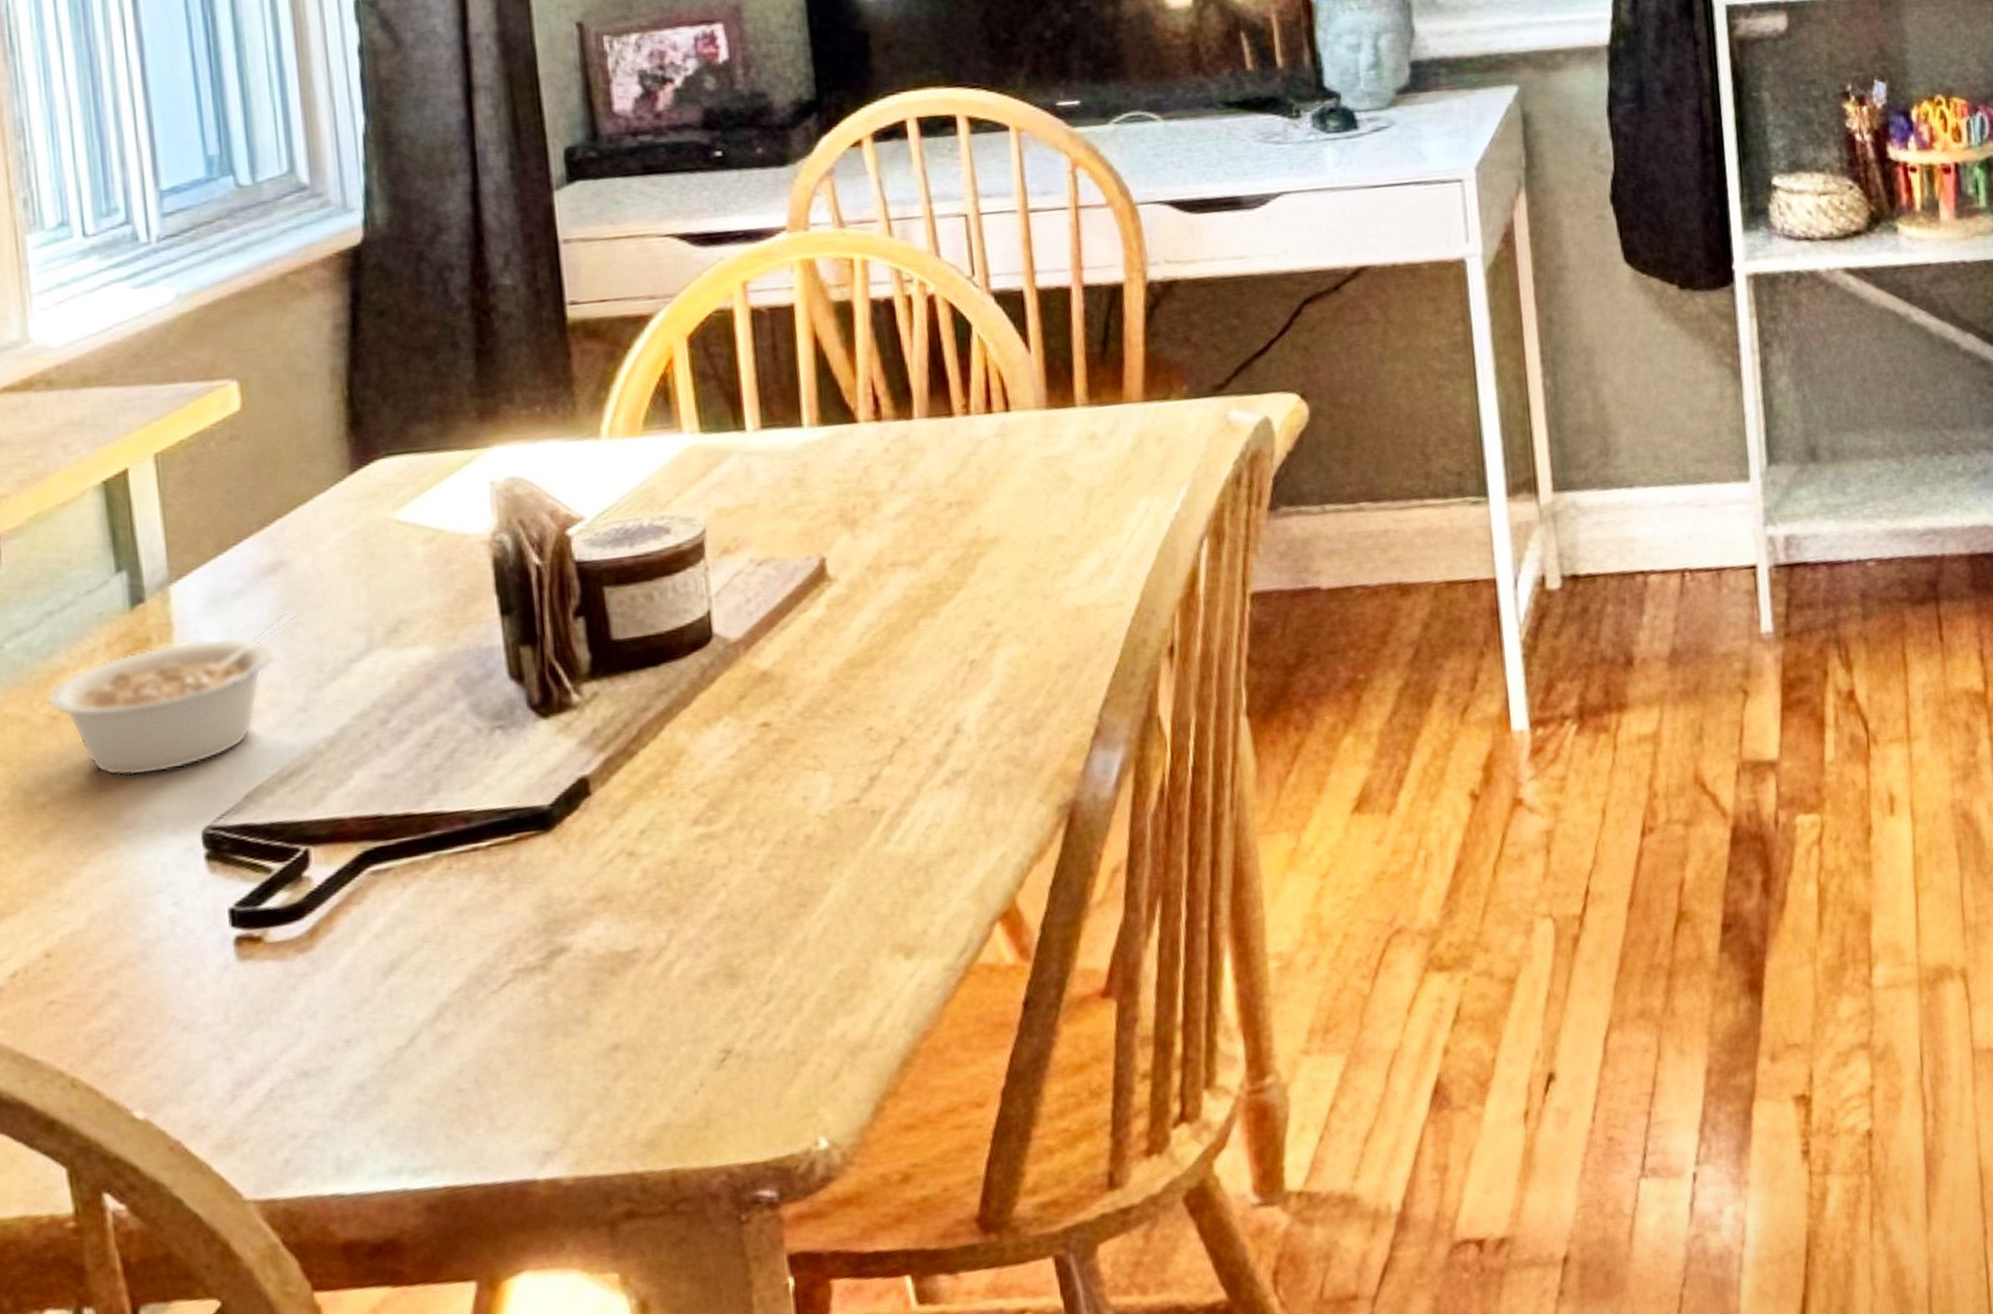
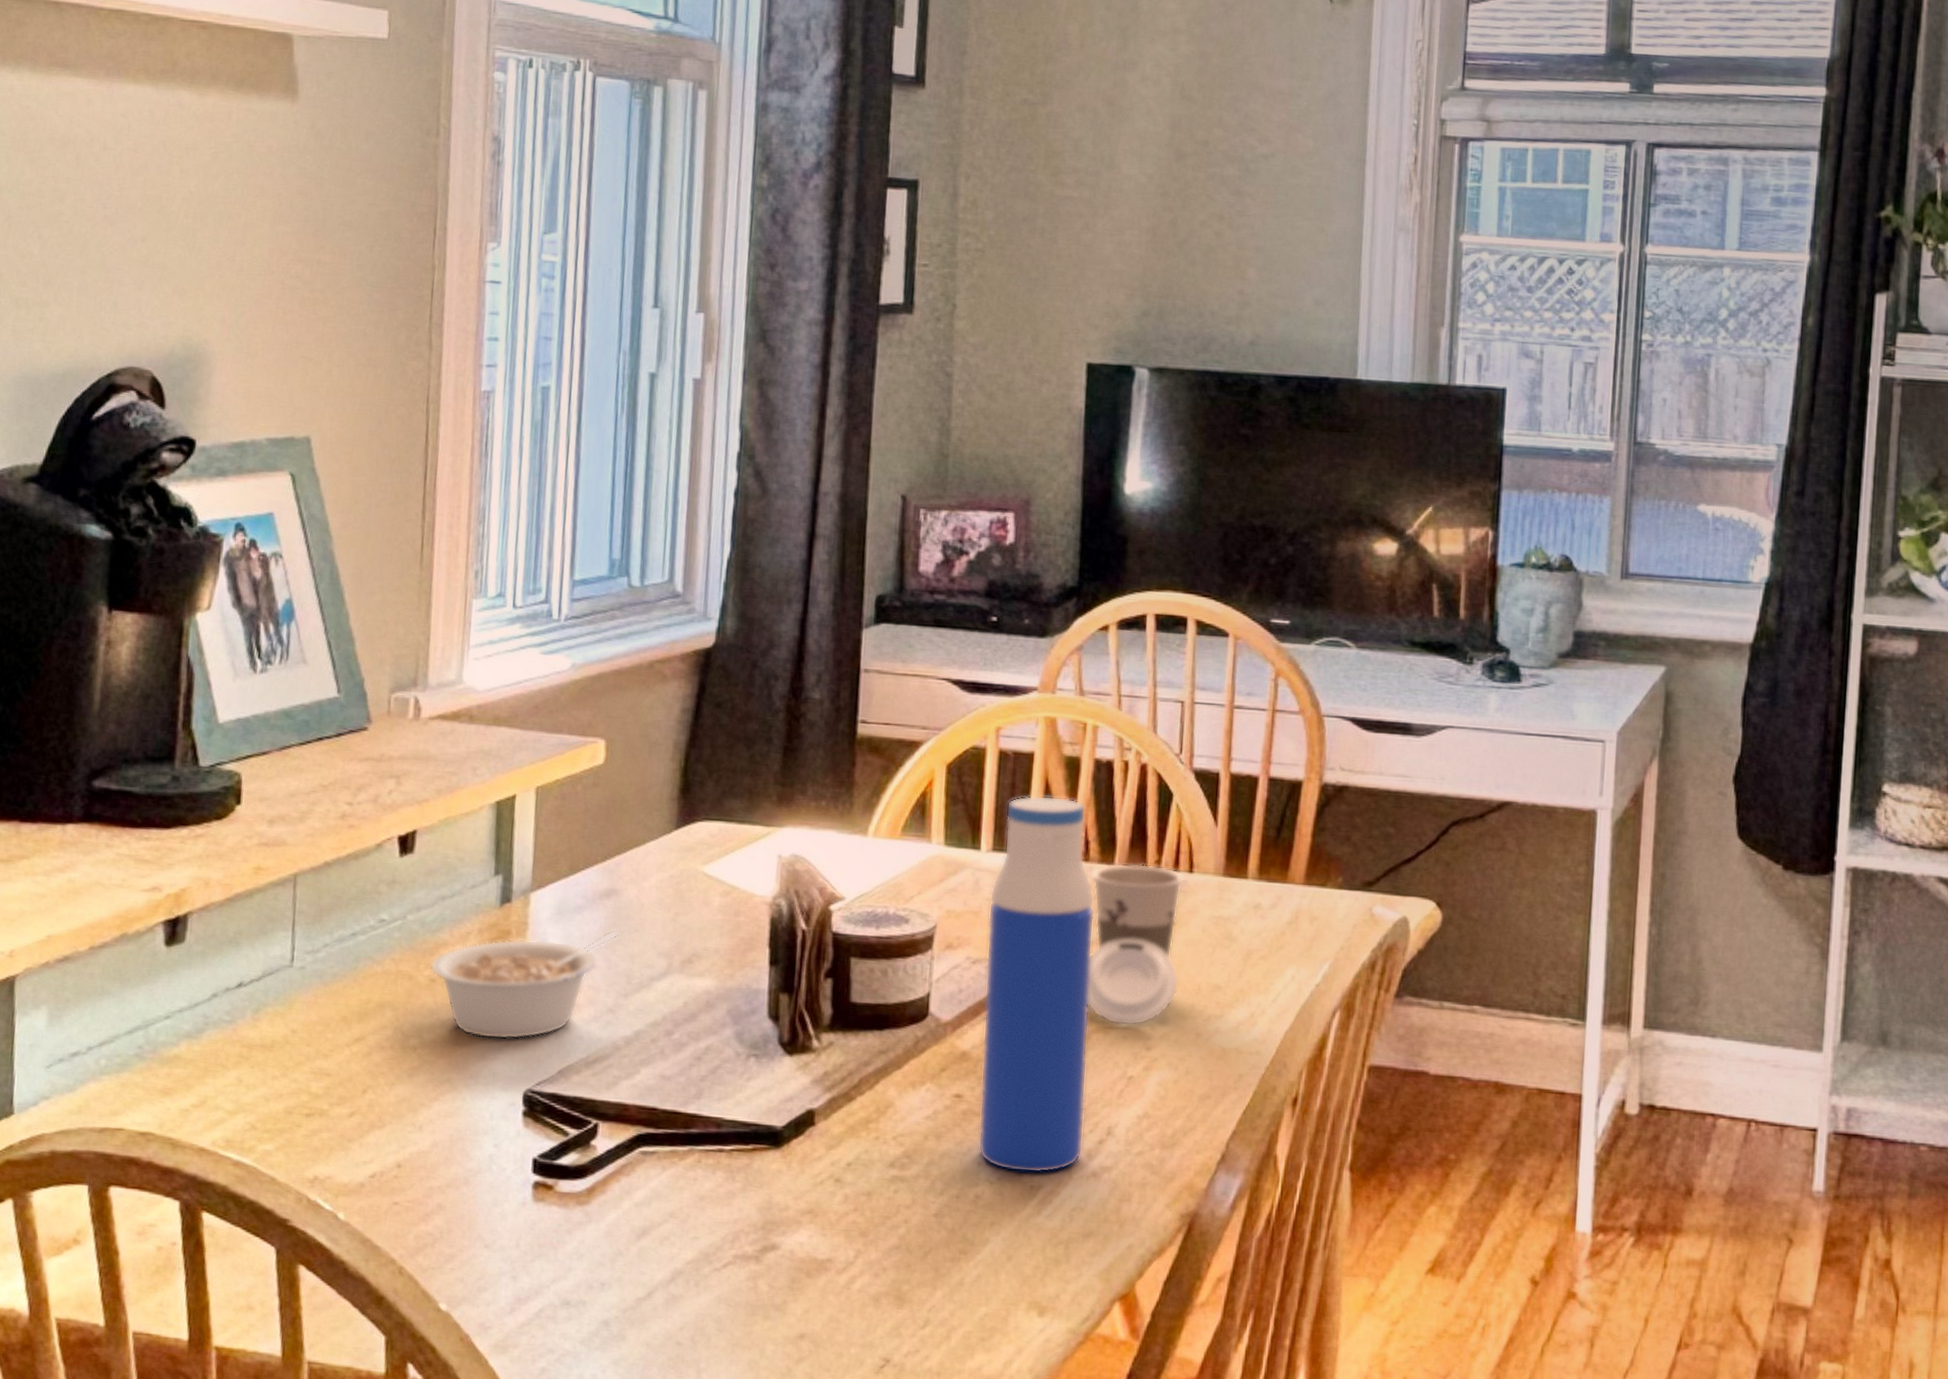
water bottle: none [766,350,929,800] -> present [978,795,1095,1174]
cup: none [884,410,1014,605] -> present [1087,863,1186,1026]

